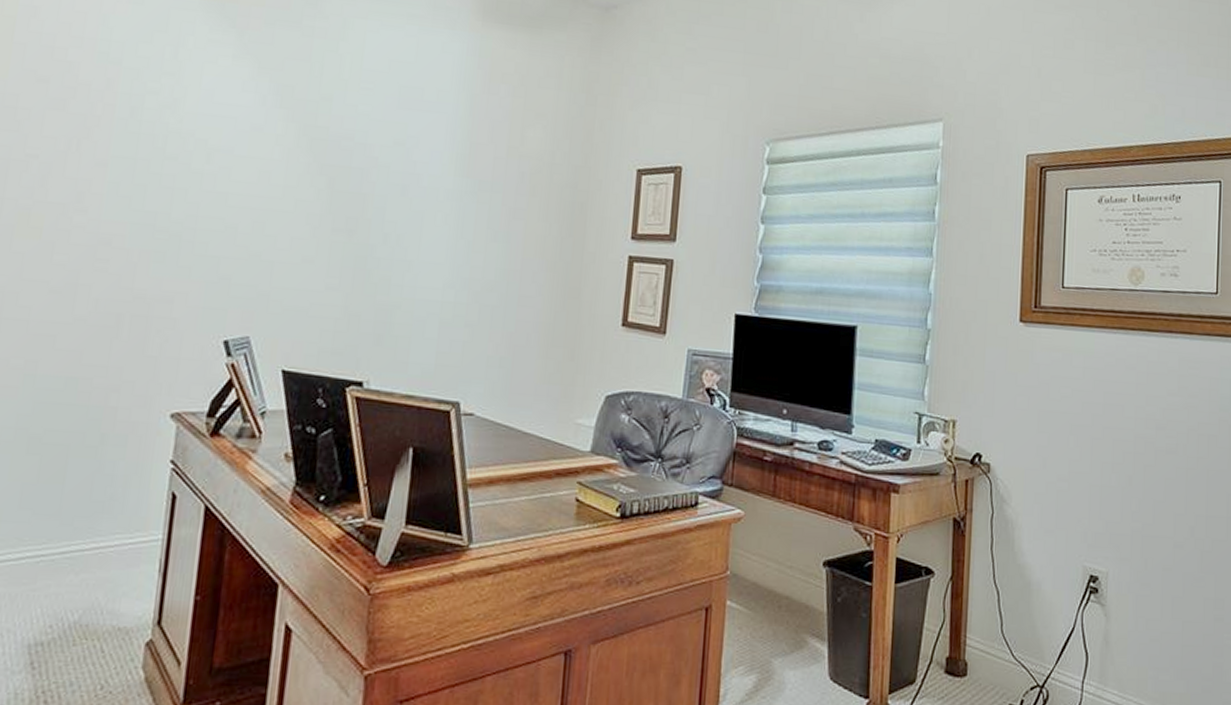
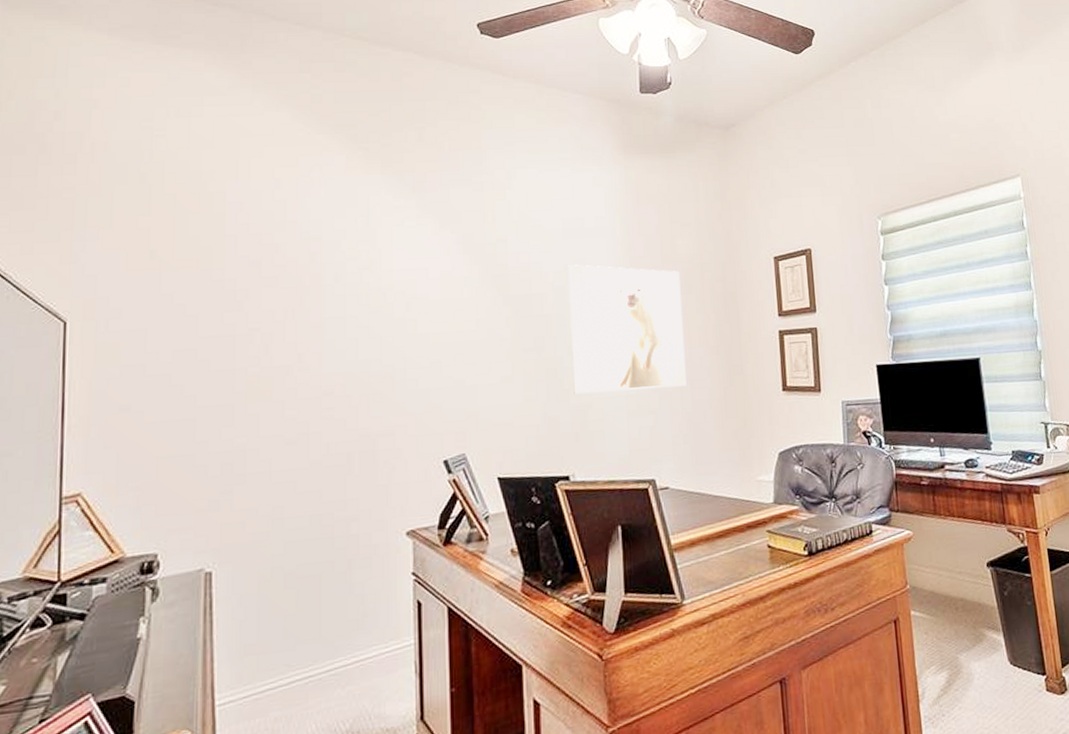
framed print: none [382,140,525,302] -> present [568,264,687,394]

